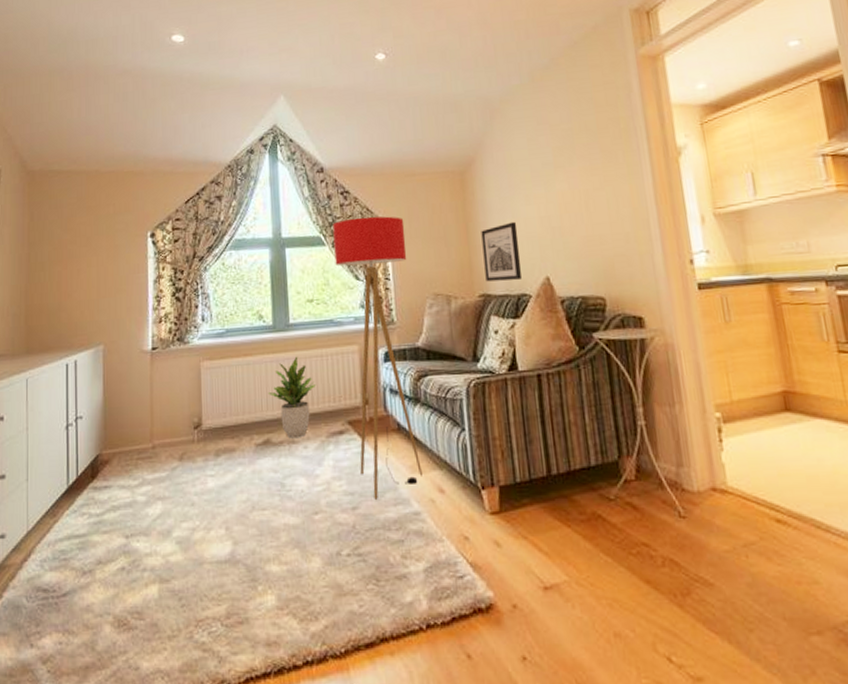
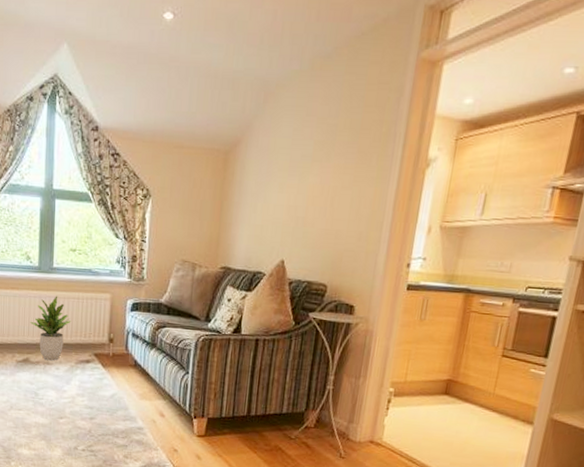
floor lamp: present [332,216,422,499] -> none [99,180,166,415]
wall art: present [481,221,521,282] -> none [229,206,267,259]

